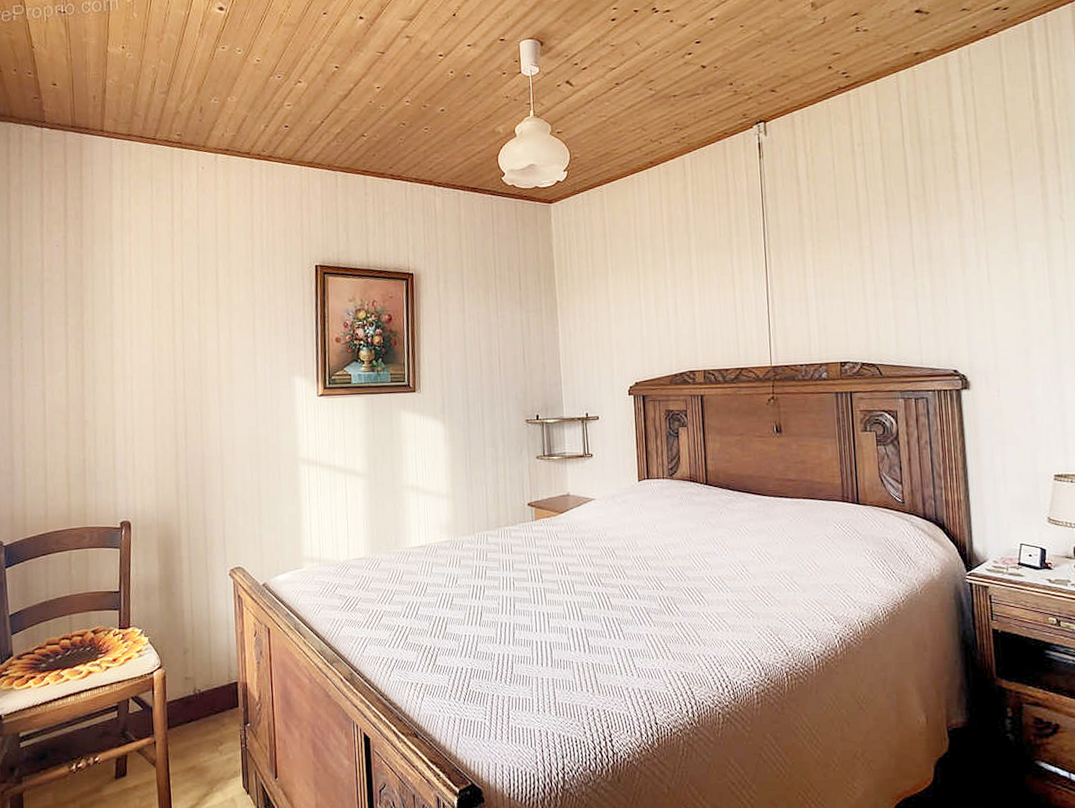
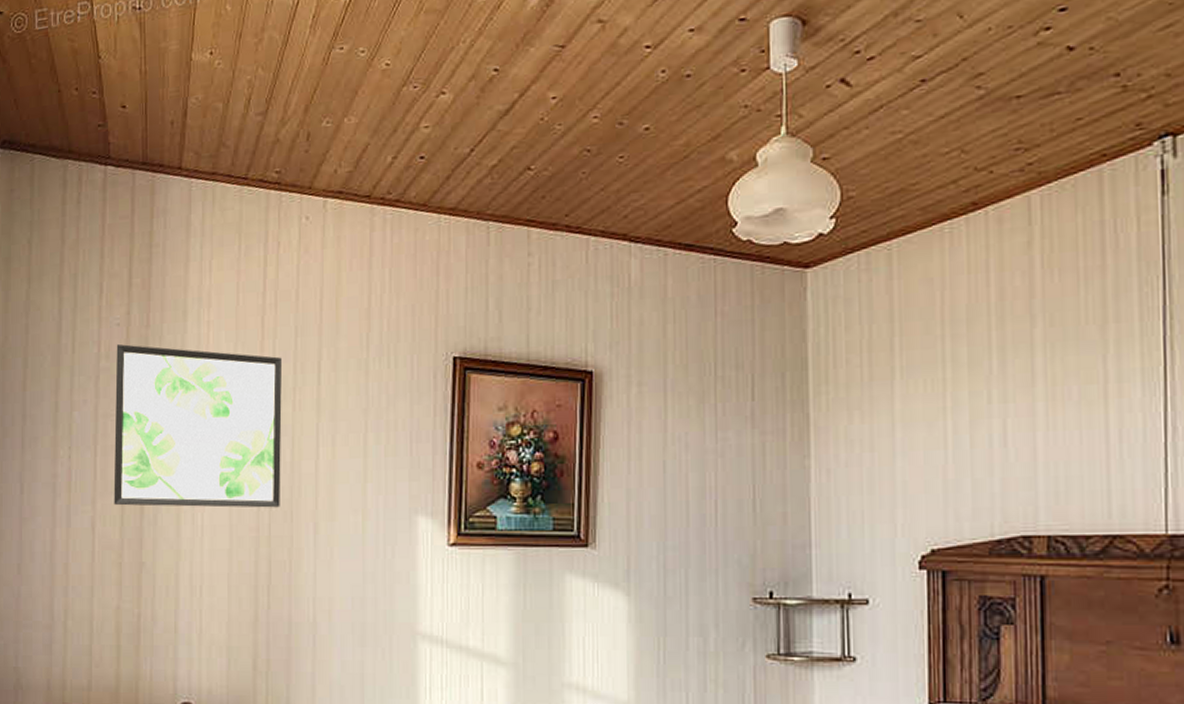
wall art: none [56,260,192,380] -> present [113,343,283,508]

